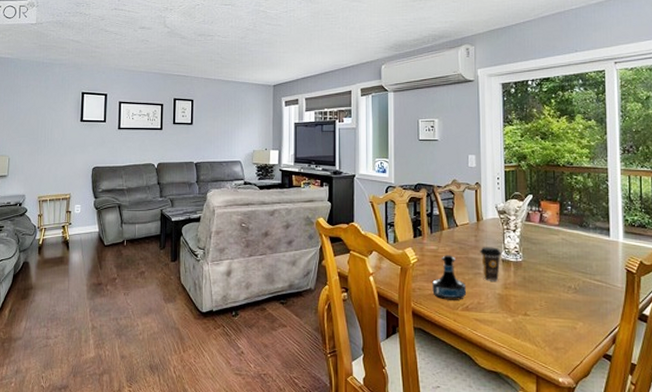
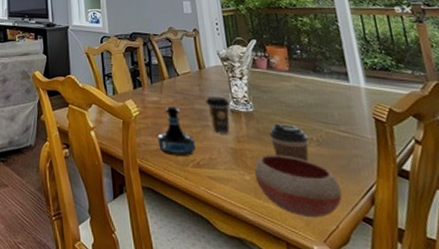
bowl: none [516,300,589,355] -> present [254,155,342,218]
coffee cup: none [534,272,567,307] -> present [270,123,309,162]

